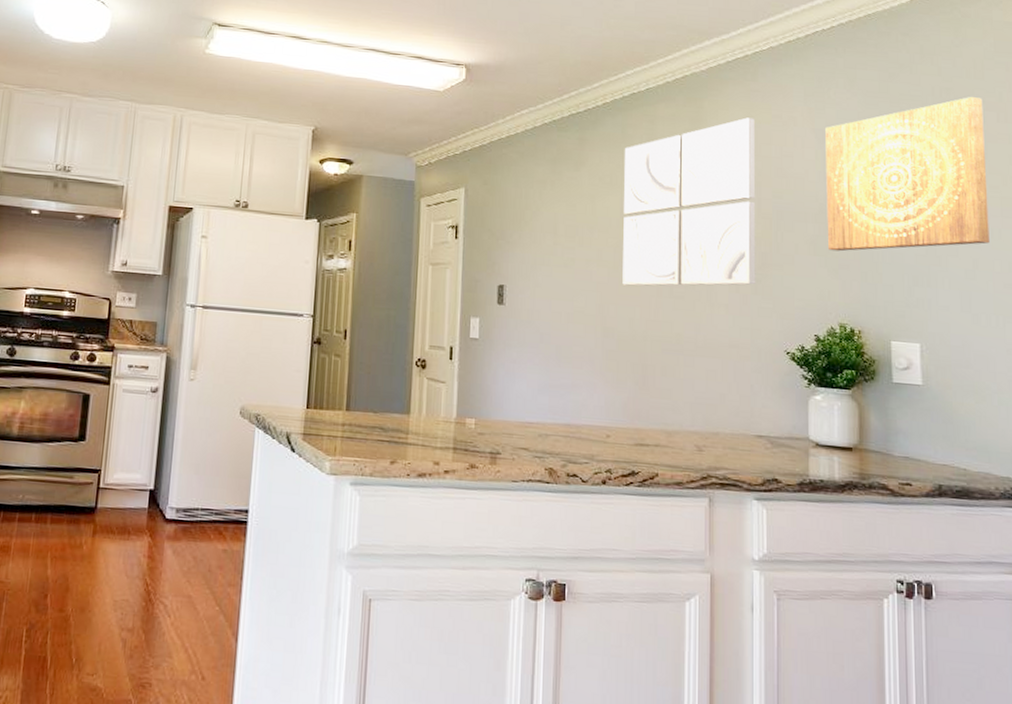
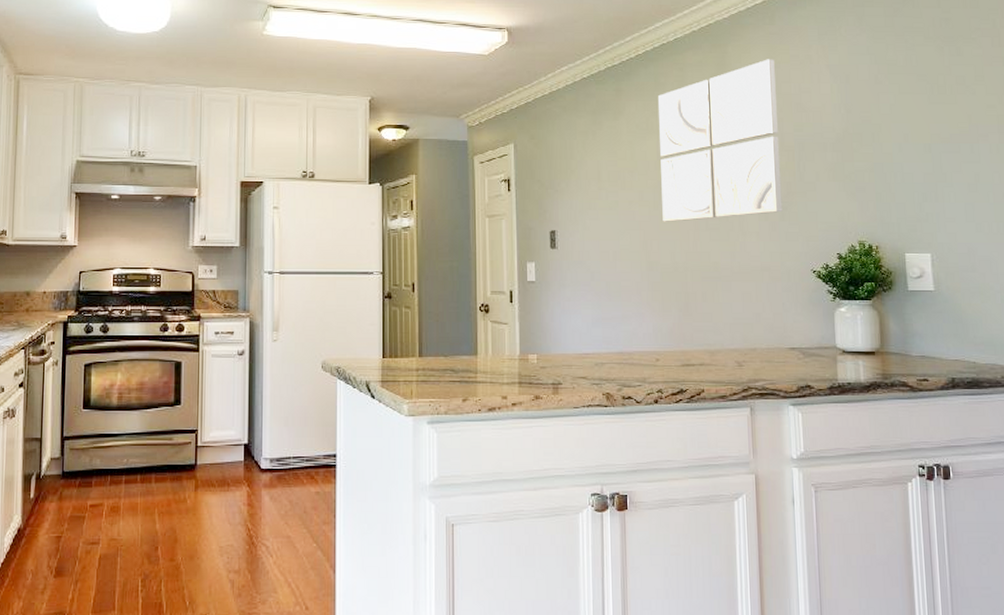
wall art: present [826,97,990,252] -> none [839,25,989,176]

